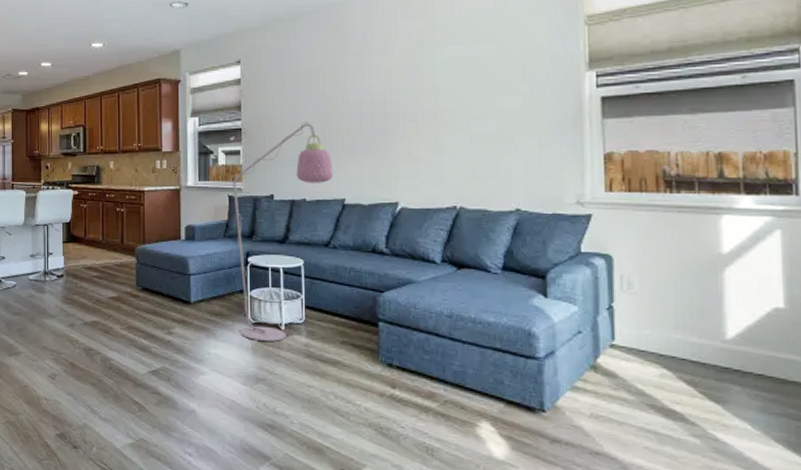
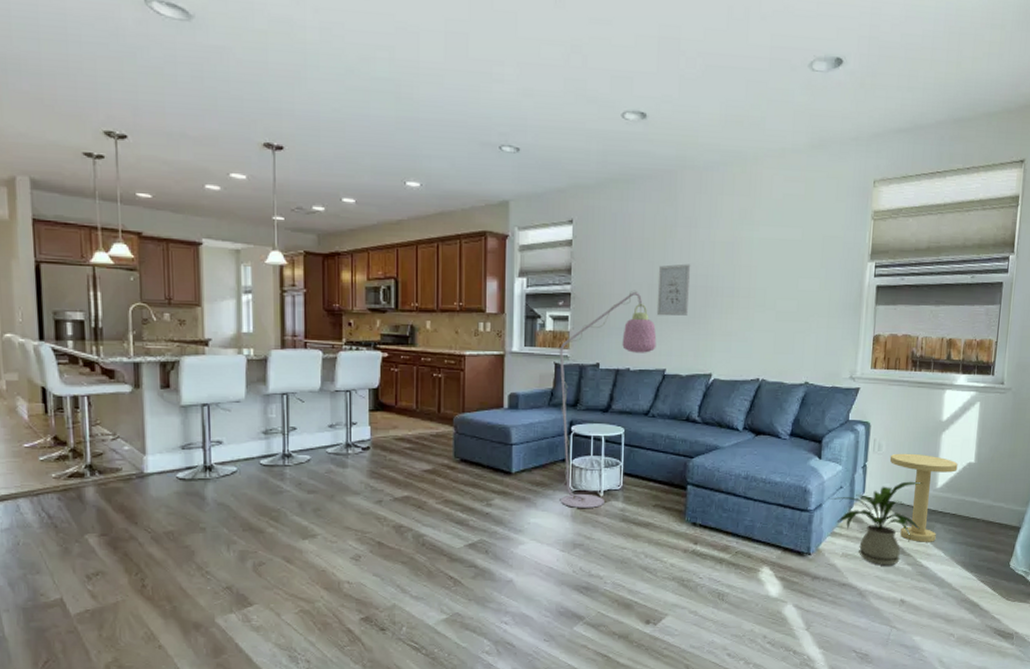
wall art: none [330,91,367,145] -> present [656,263,691,316]
house plant: none [566,328,706,436] -> present [831,481,923,566]
side table: none [646,293,757,410] -> present [889,453,958,542]

